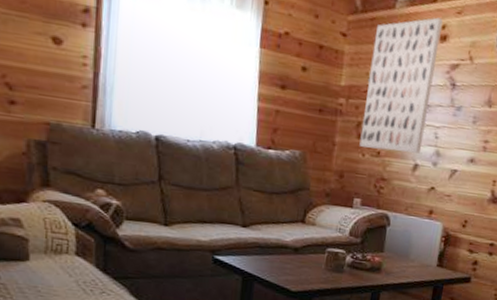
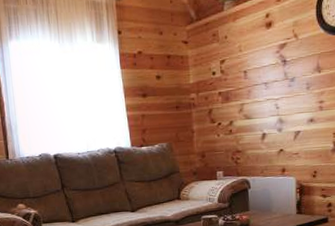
wall art: present [359,17,443,153] -> none [211,9,266,129]

